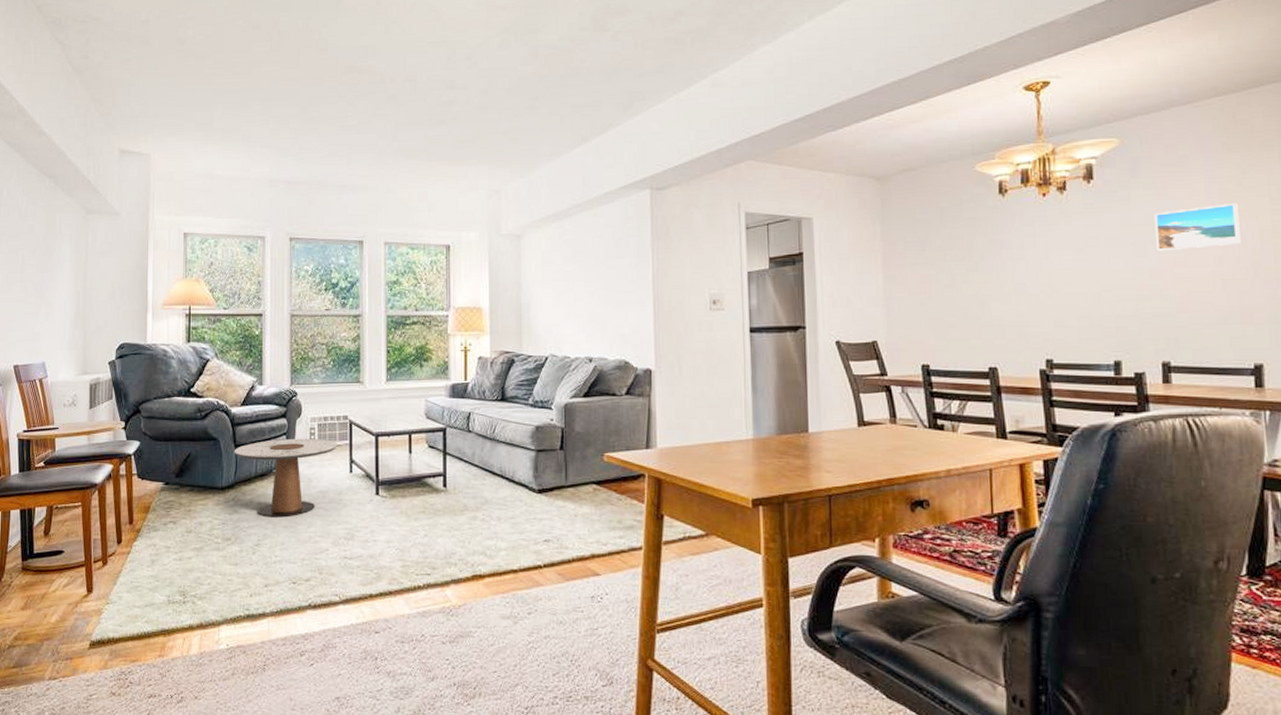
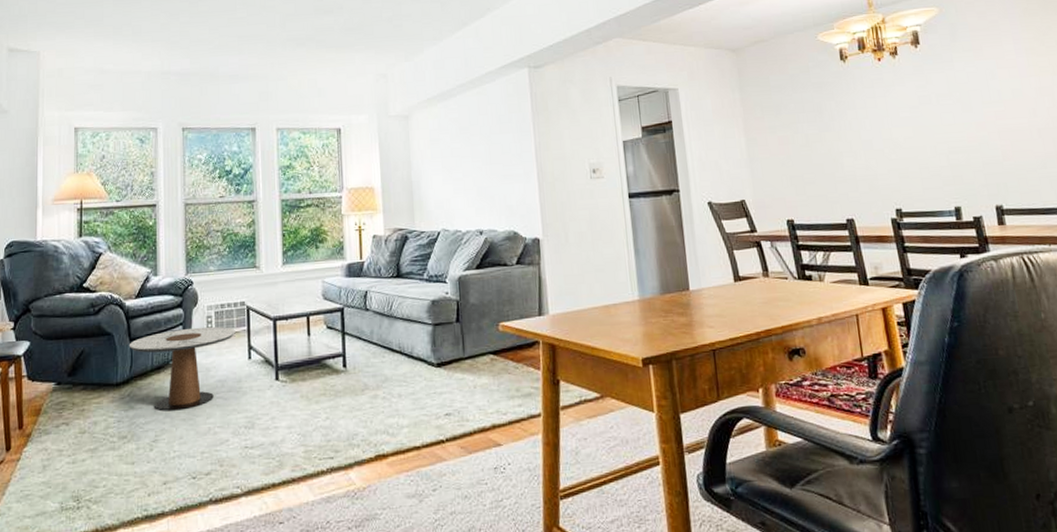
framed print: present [1154,202,1241,251] -> none [974,60,1049,106]

